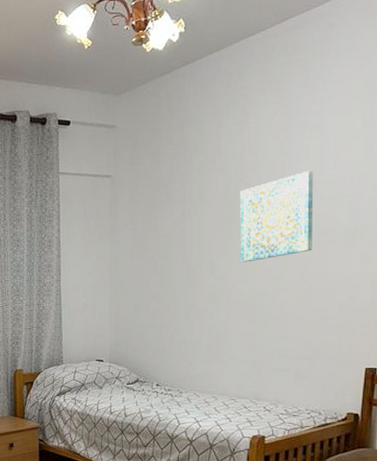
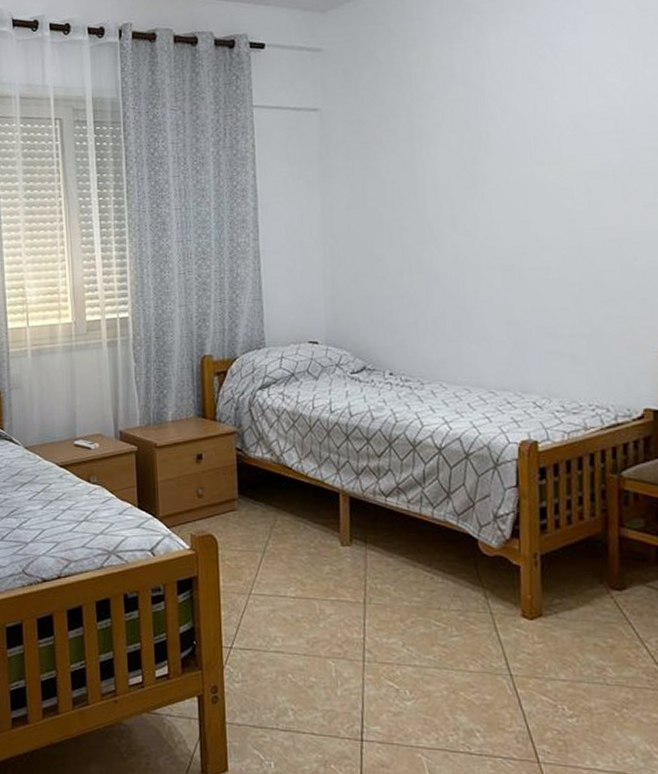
wall art: present [240,170,314,263] -> none [483,100,580,215]

